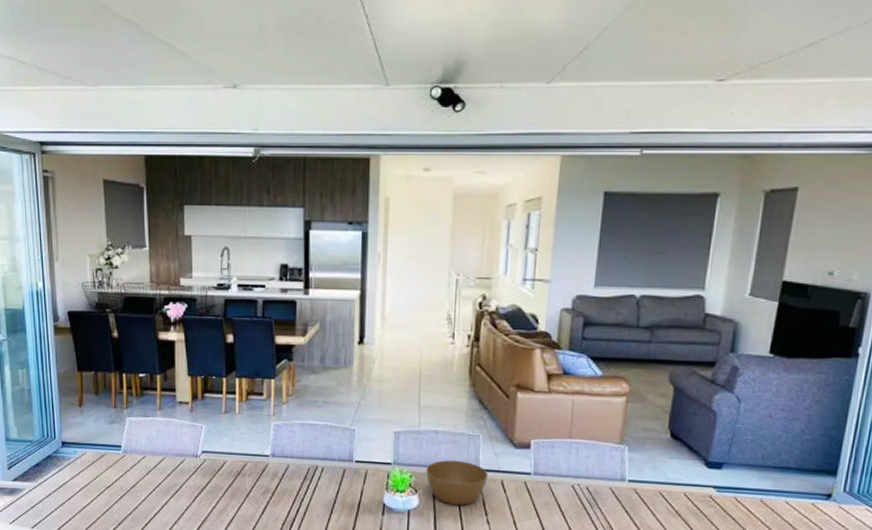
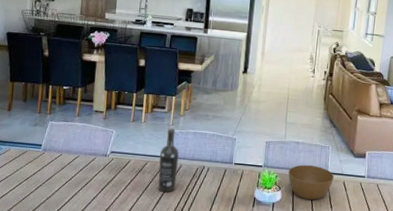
wine bottle: none [260,418,284,499] -> present [158,127,179,193]

